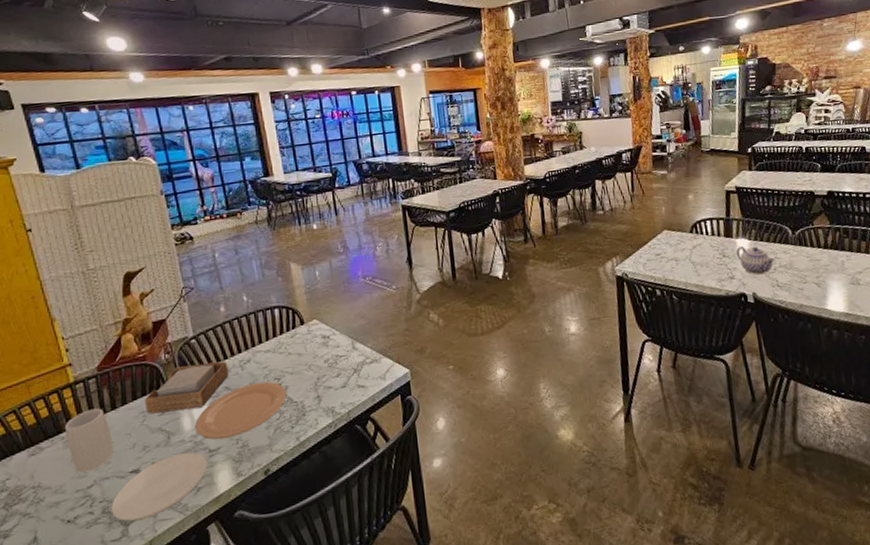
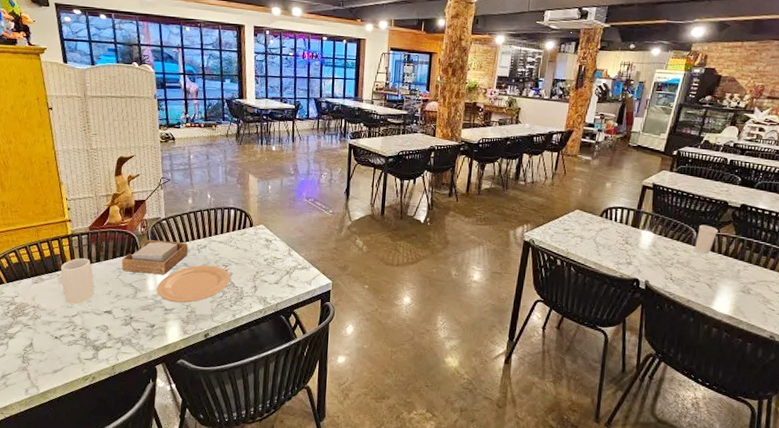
plate: present [110,451,207,522] -> none [87,306,162,349]
teapot: present [735,246,776,275] -> none [638,238,675,266]
cup: none [792,220,813,251] -> present [695,224,719,254]

